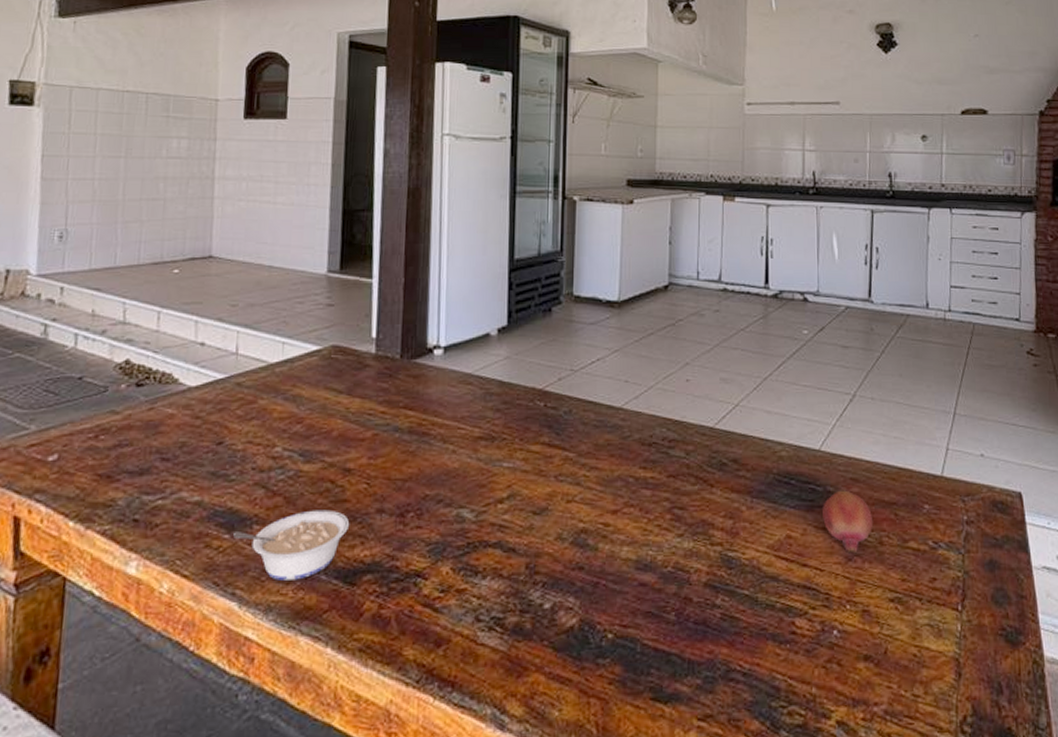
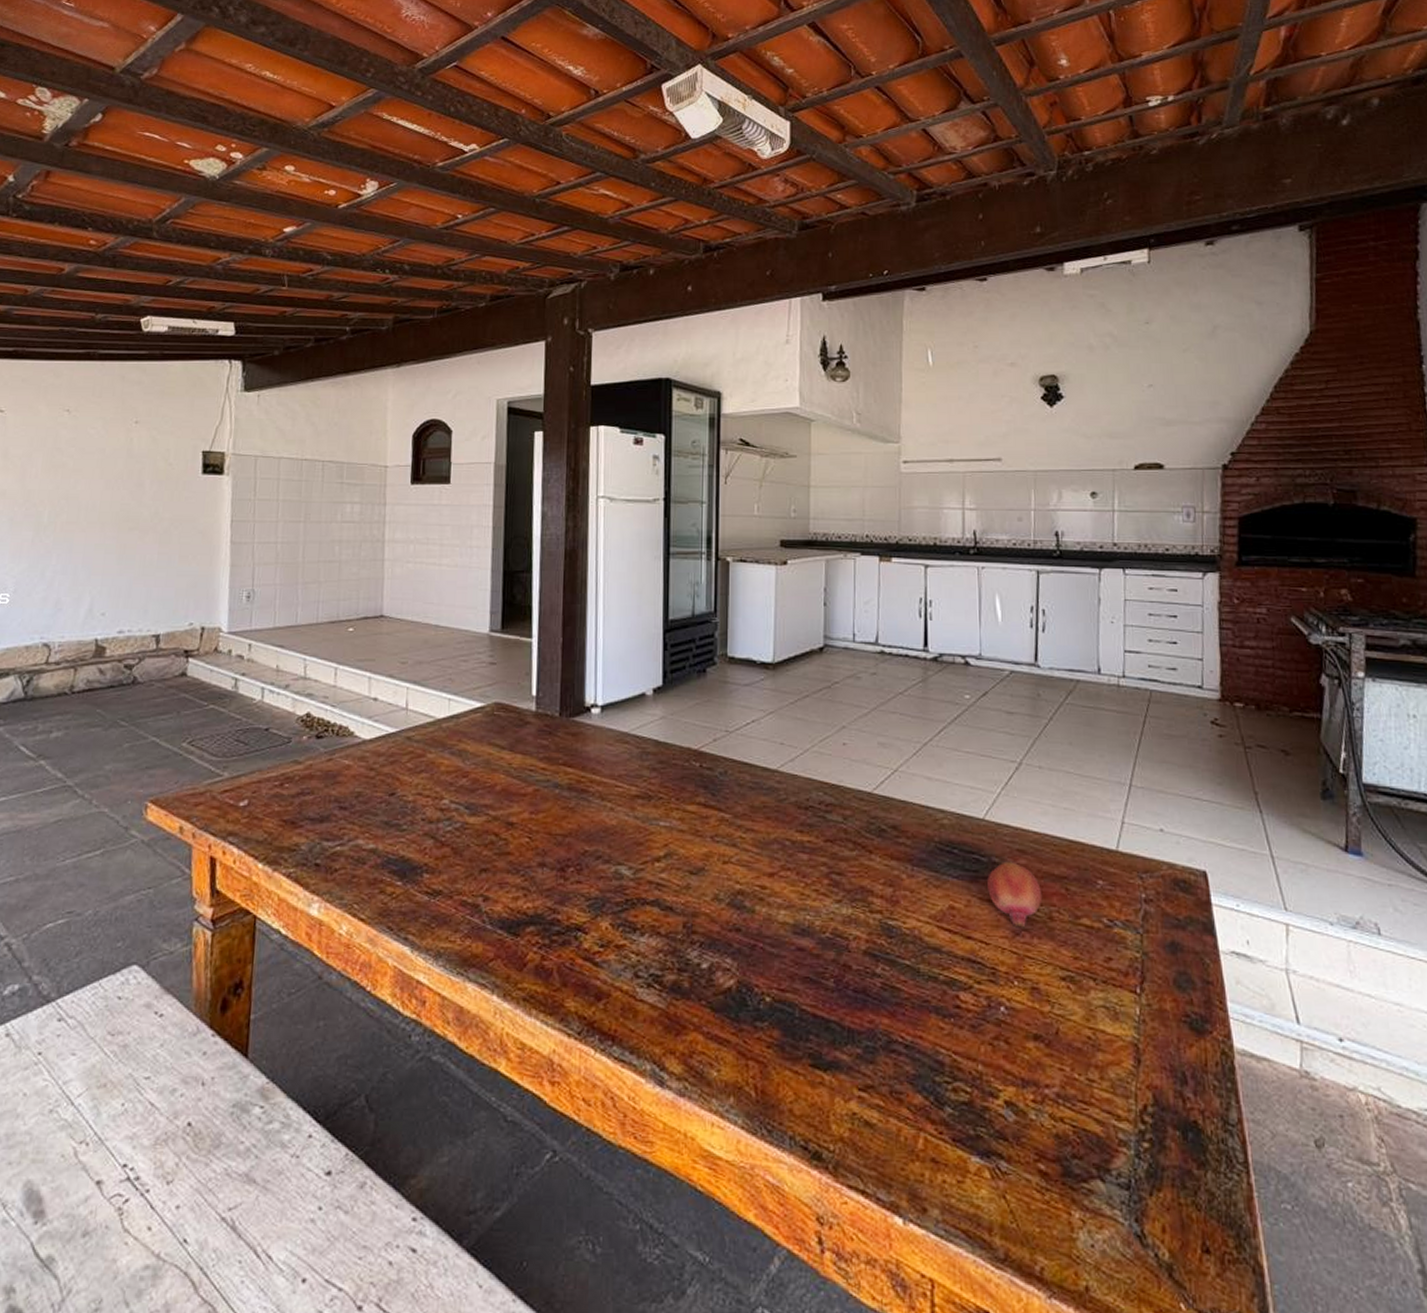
legume: present [233,509,350,580] -> none [405,861,513,928]

